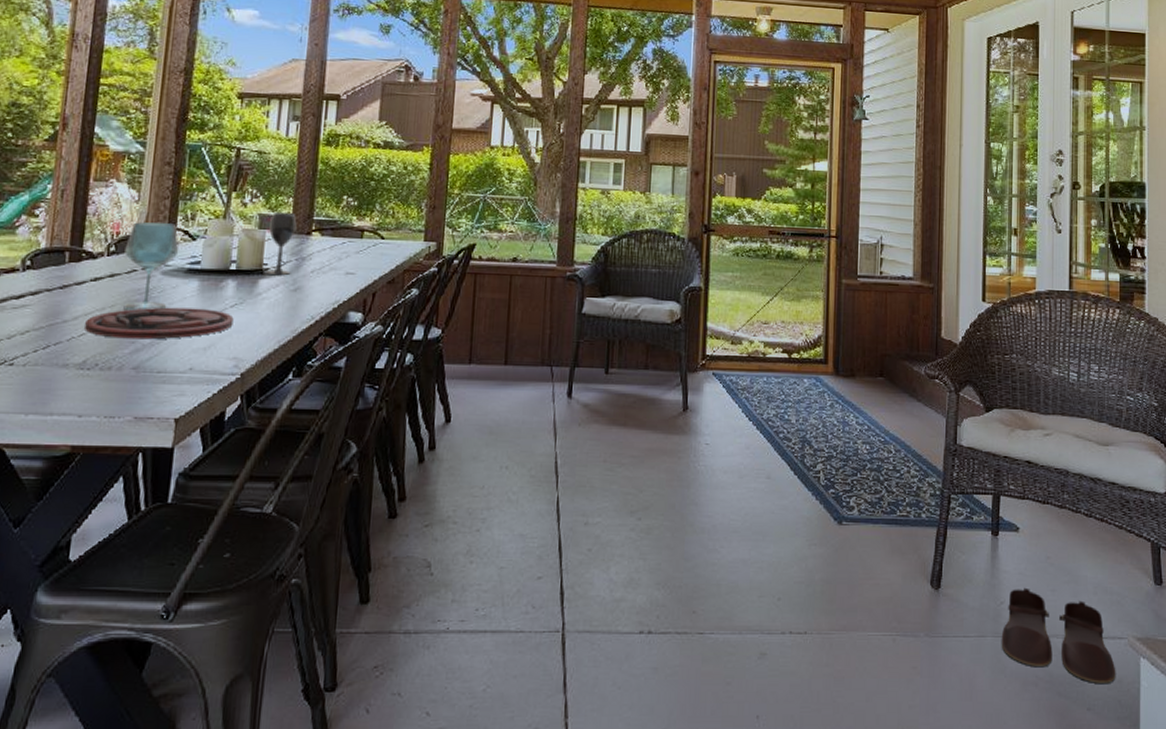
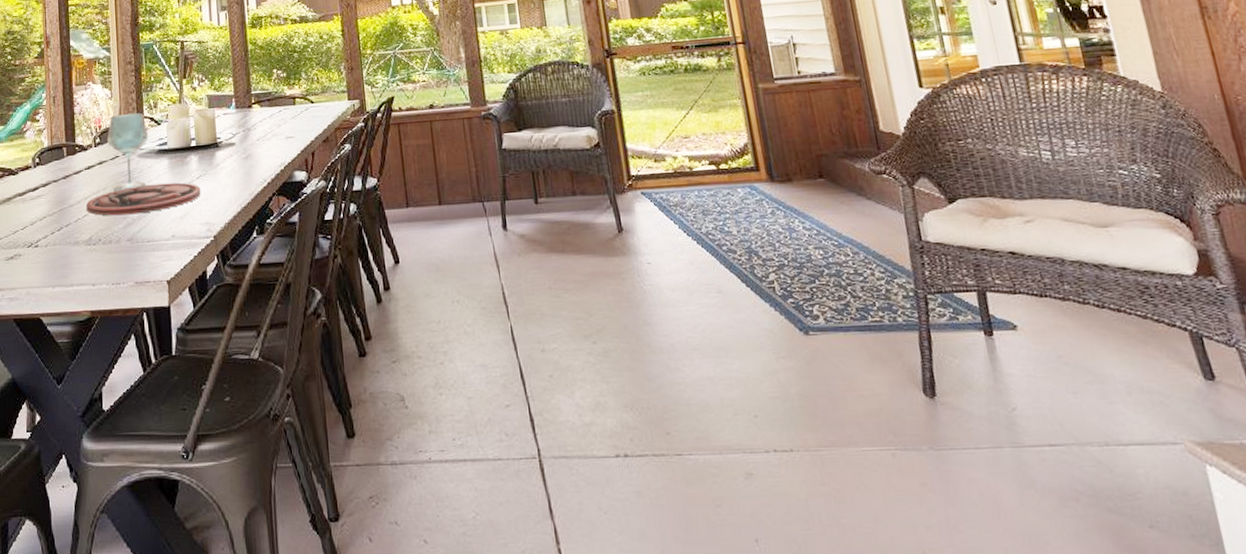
wine glass: present [265,213,297,276] -> none [217,91,241,147]
sandal: present [1001,587,1116,685] -> none [1020,391,1179,498]

